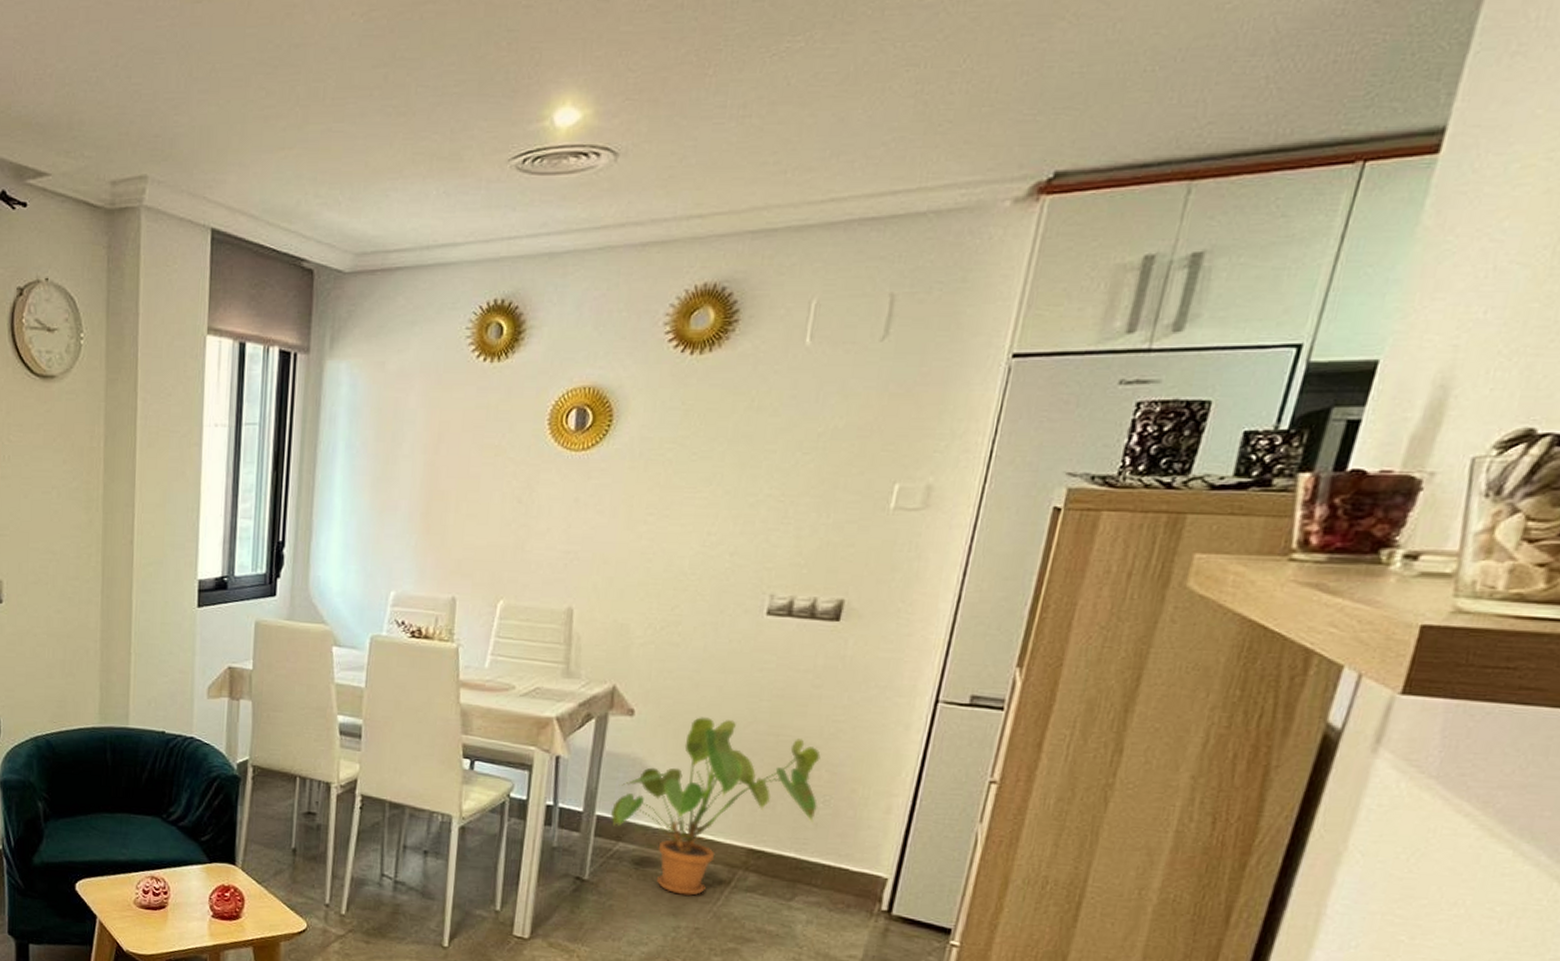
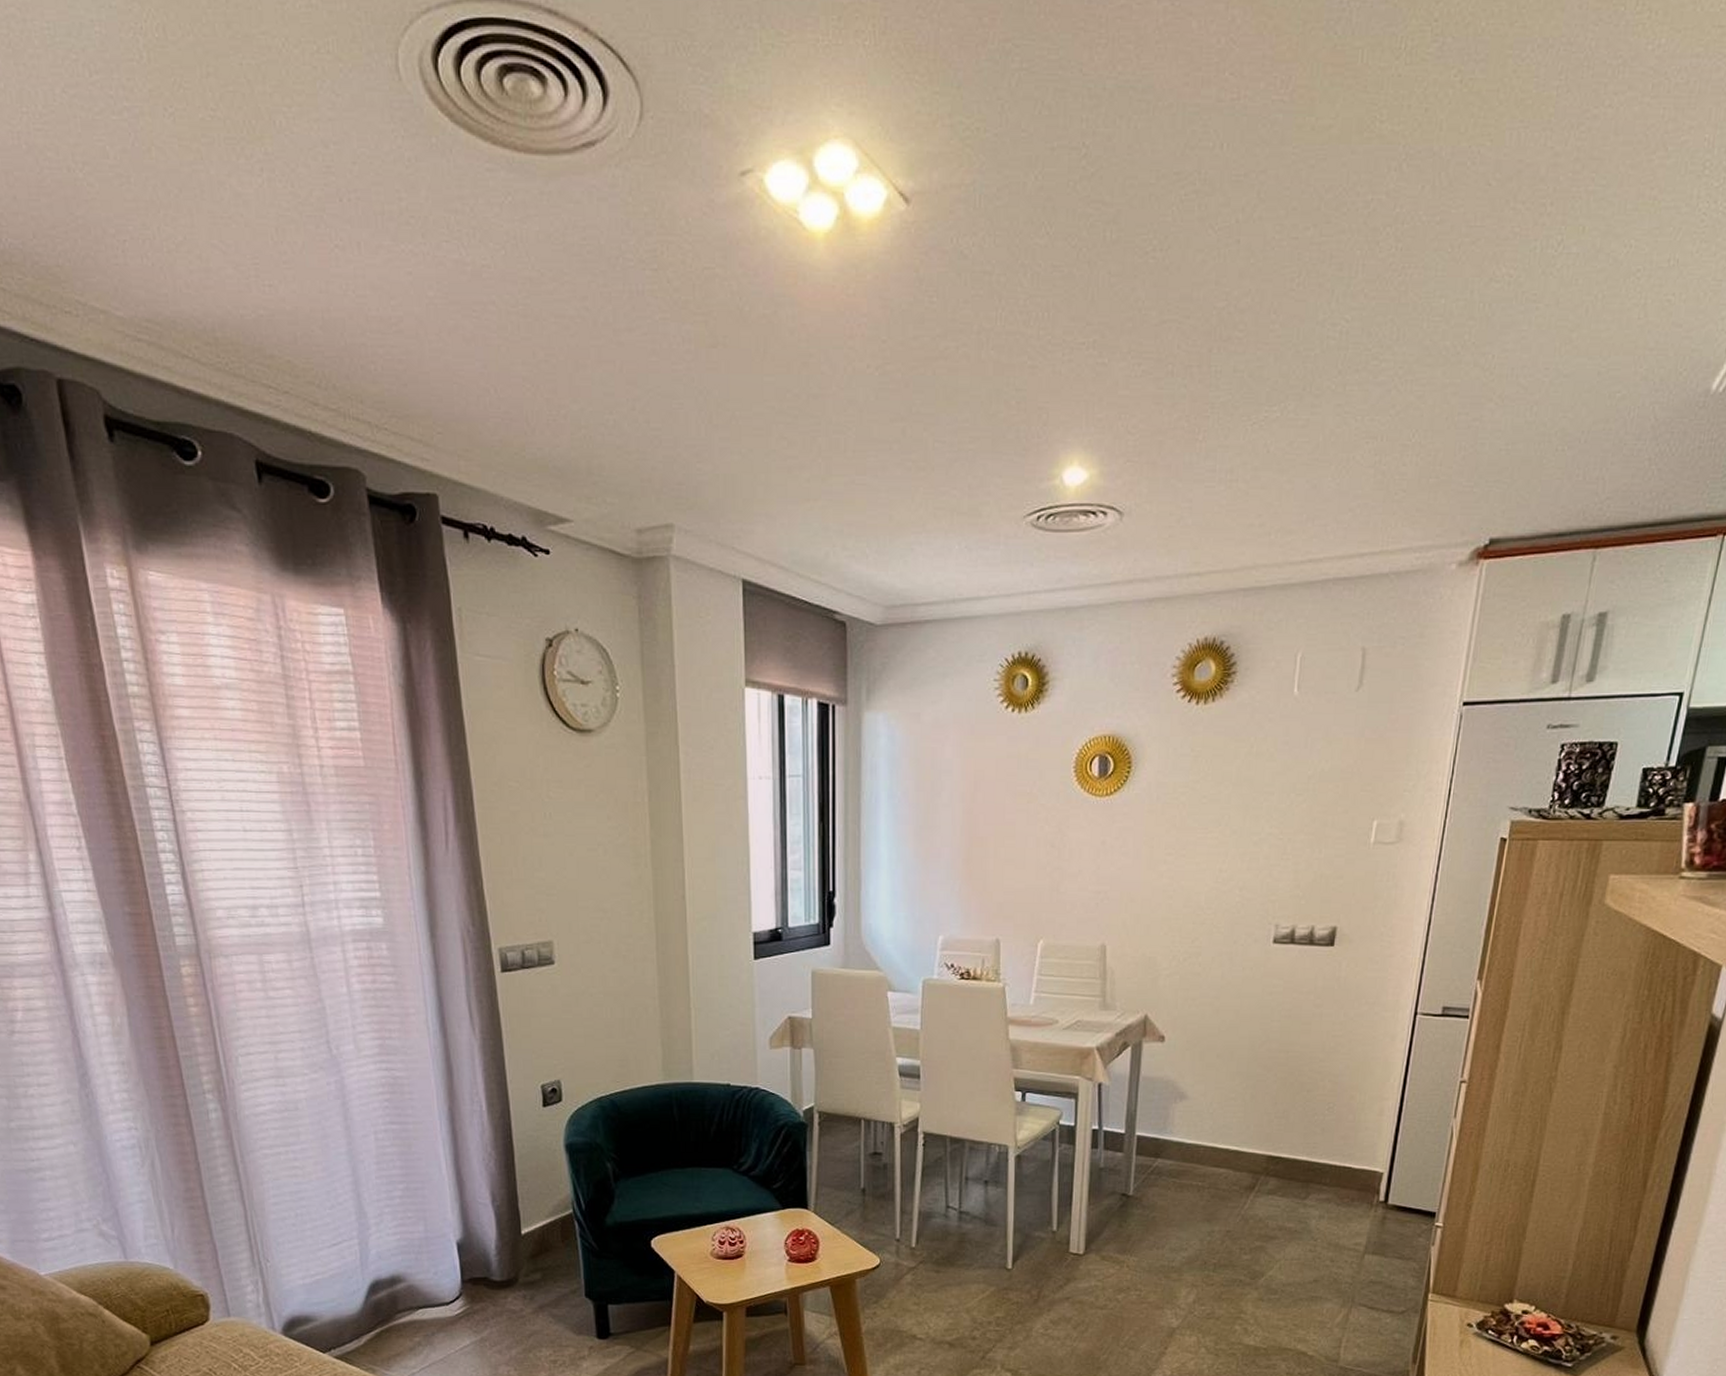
house plant: present [611,717,821,896] -> none [1149,1039,1324,1202]

